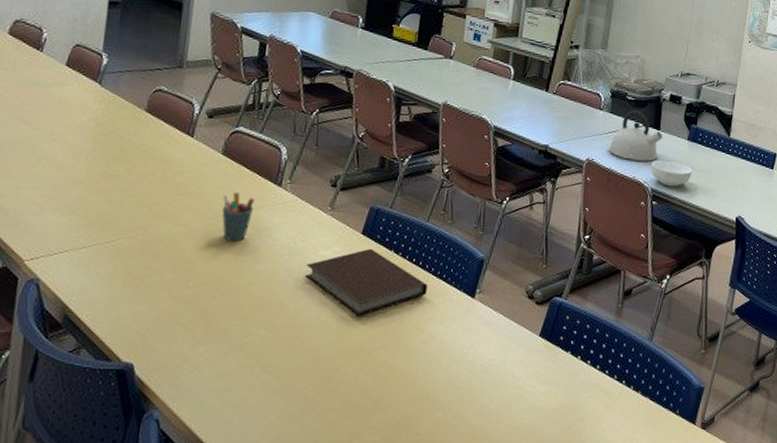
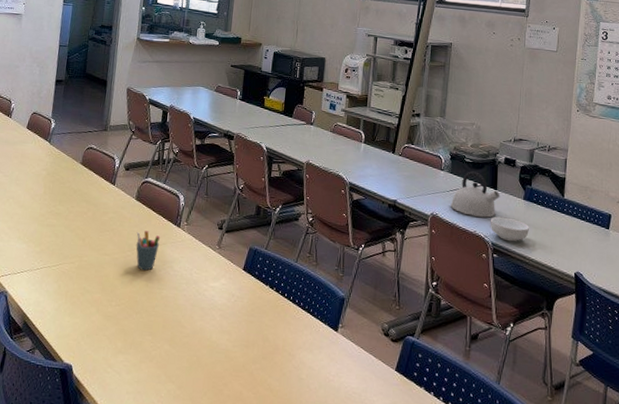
notebook: present [306,248,428,317] -> none [199,282,298,341]

